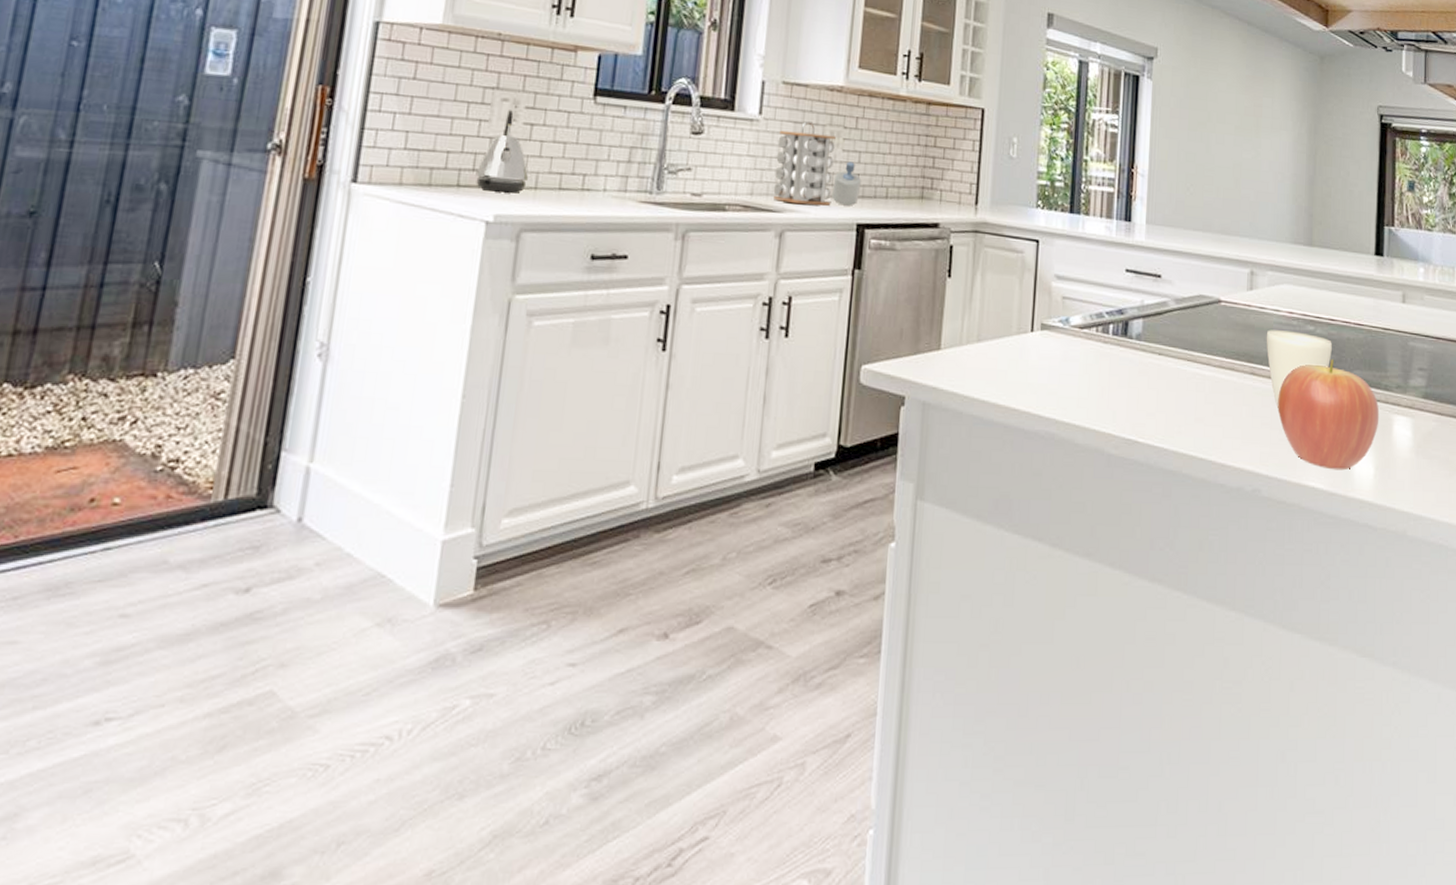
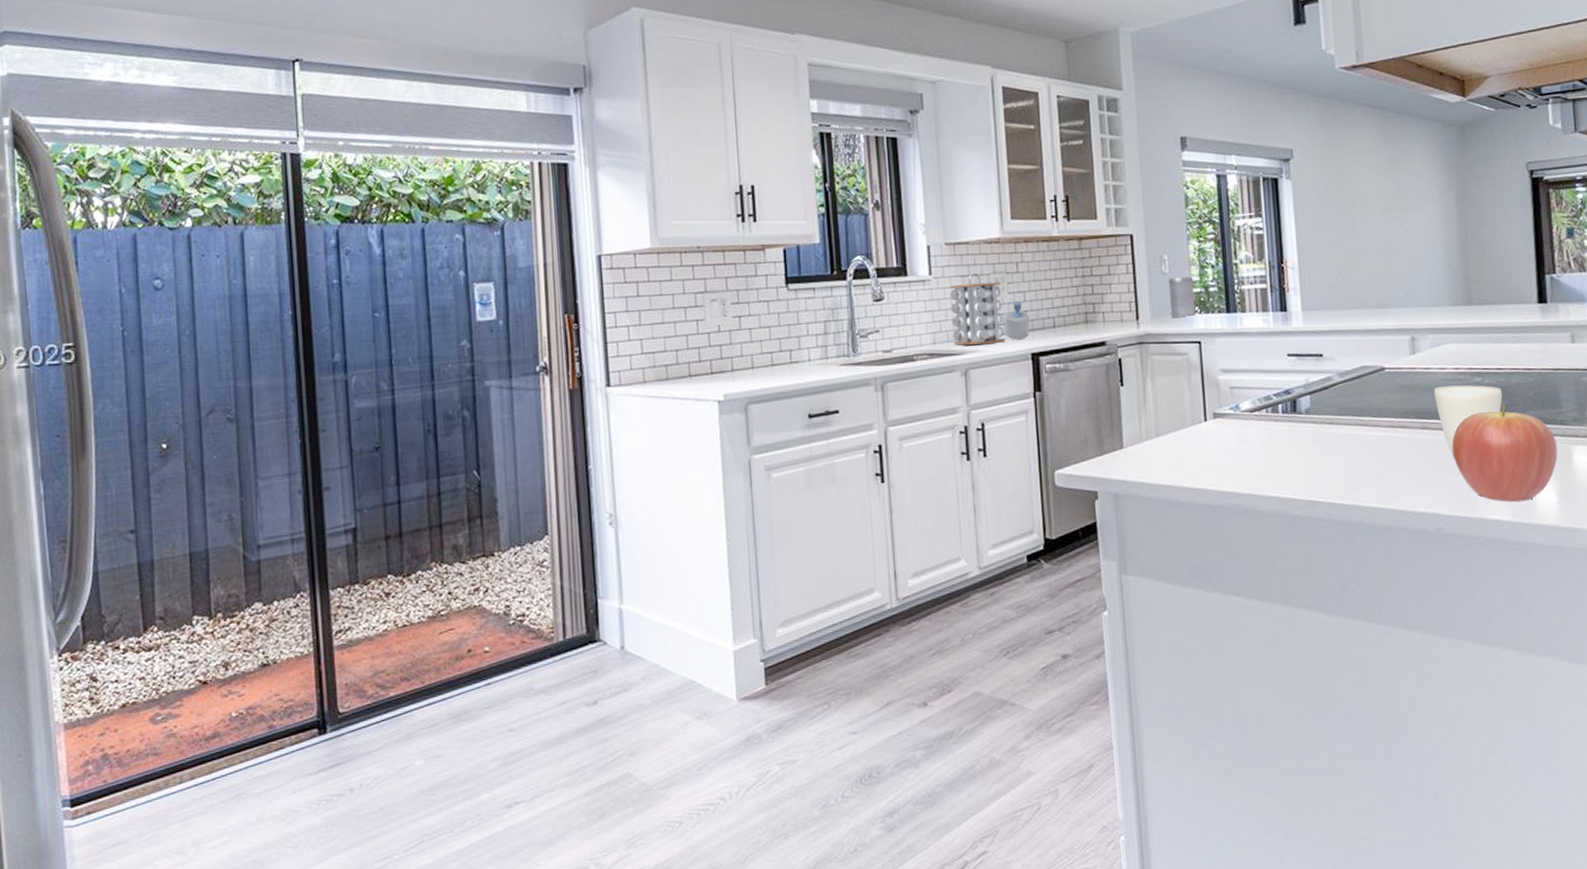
kettle: present [475,110,529,193] -> none [702,308,746,377]
canister: none [1011,164,1041,211] -> present [1168,276,1195,320]

